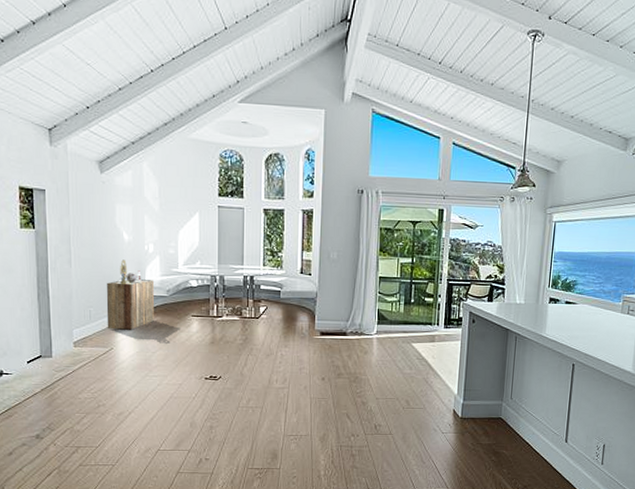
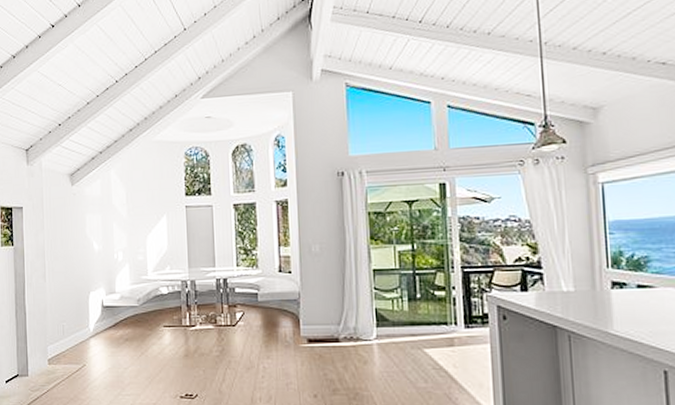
cabinet: present [106,259,154,330] -> none [78,270,125,345]

